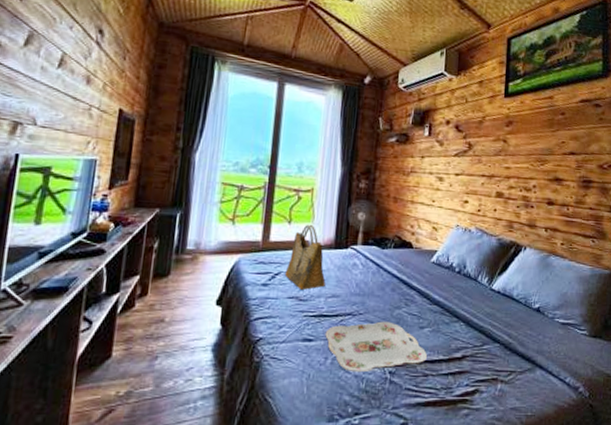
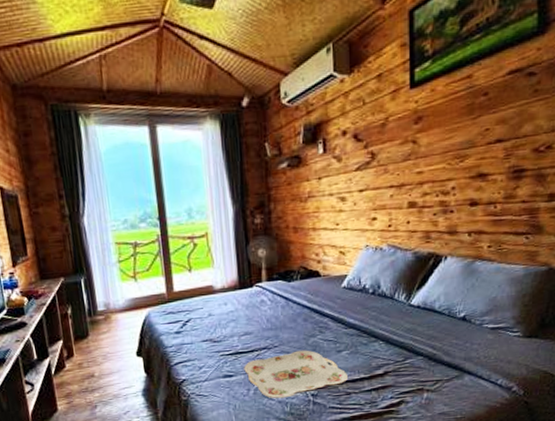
grocery bag: present [284,224,326,290] -> none [194,269,236,332]

